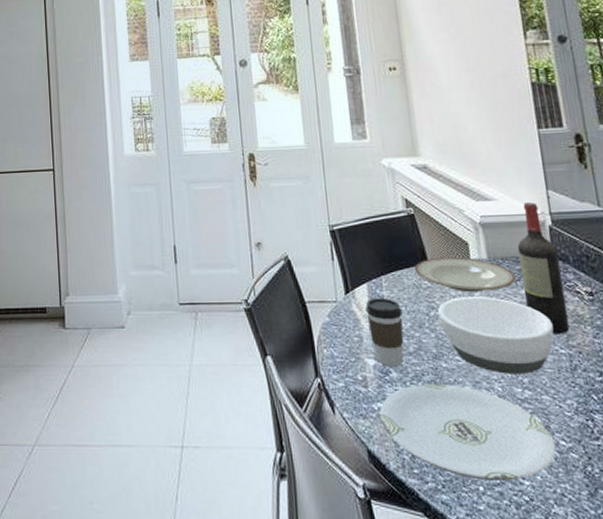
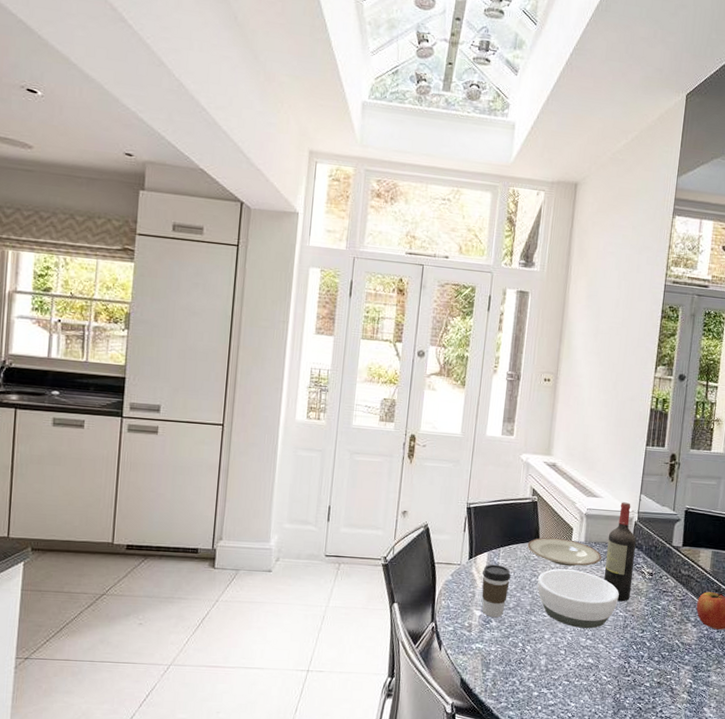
plate: present [379,383,557,481] -> none [475,631,600,703]

